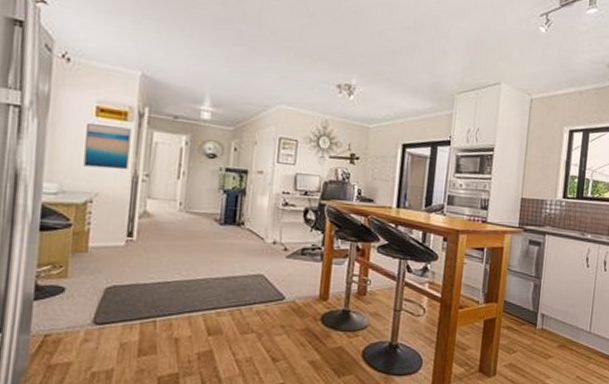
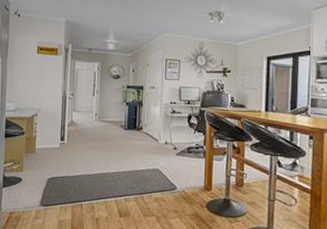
wall art: present [84,124,131,170] -> none [31,59,61,91]

